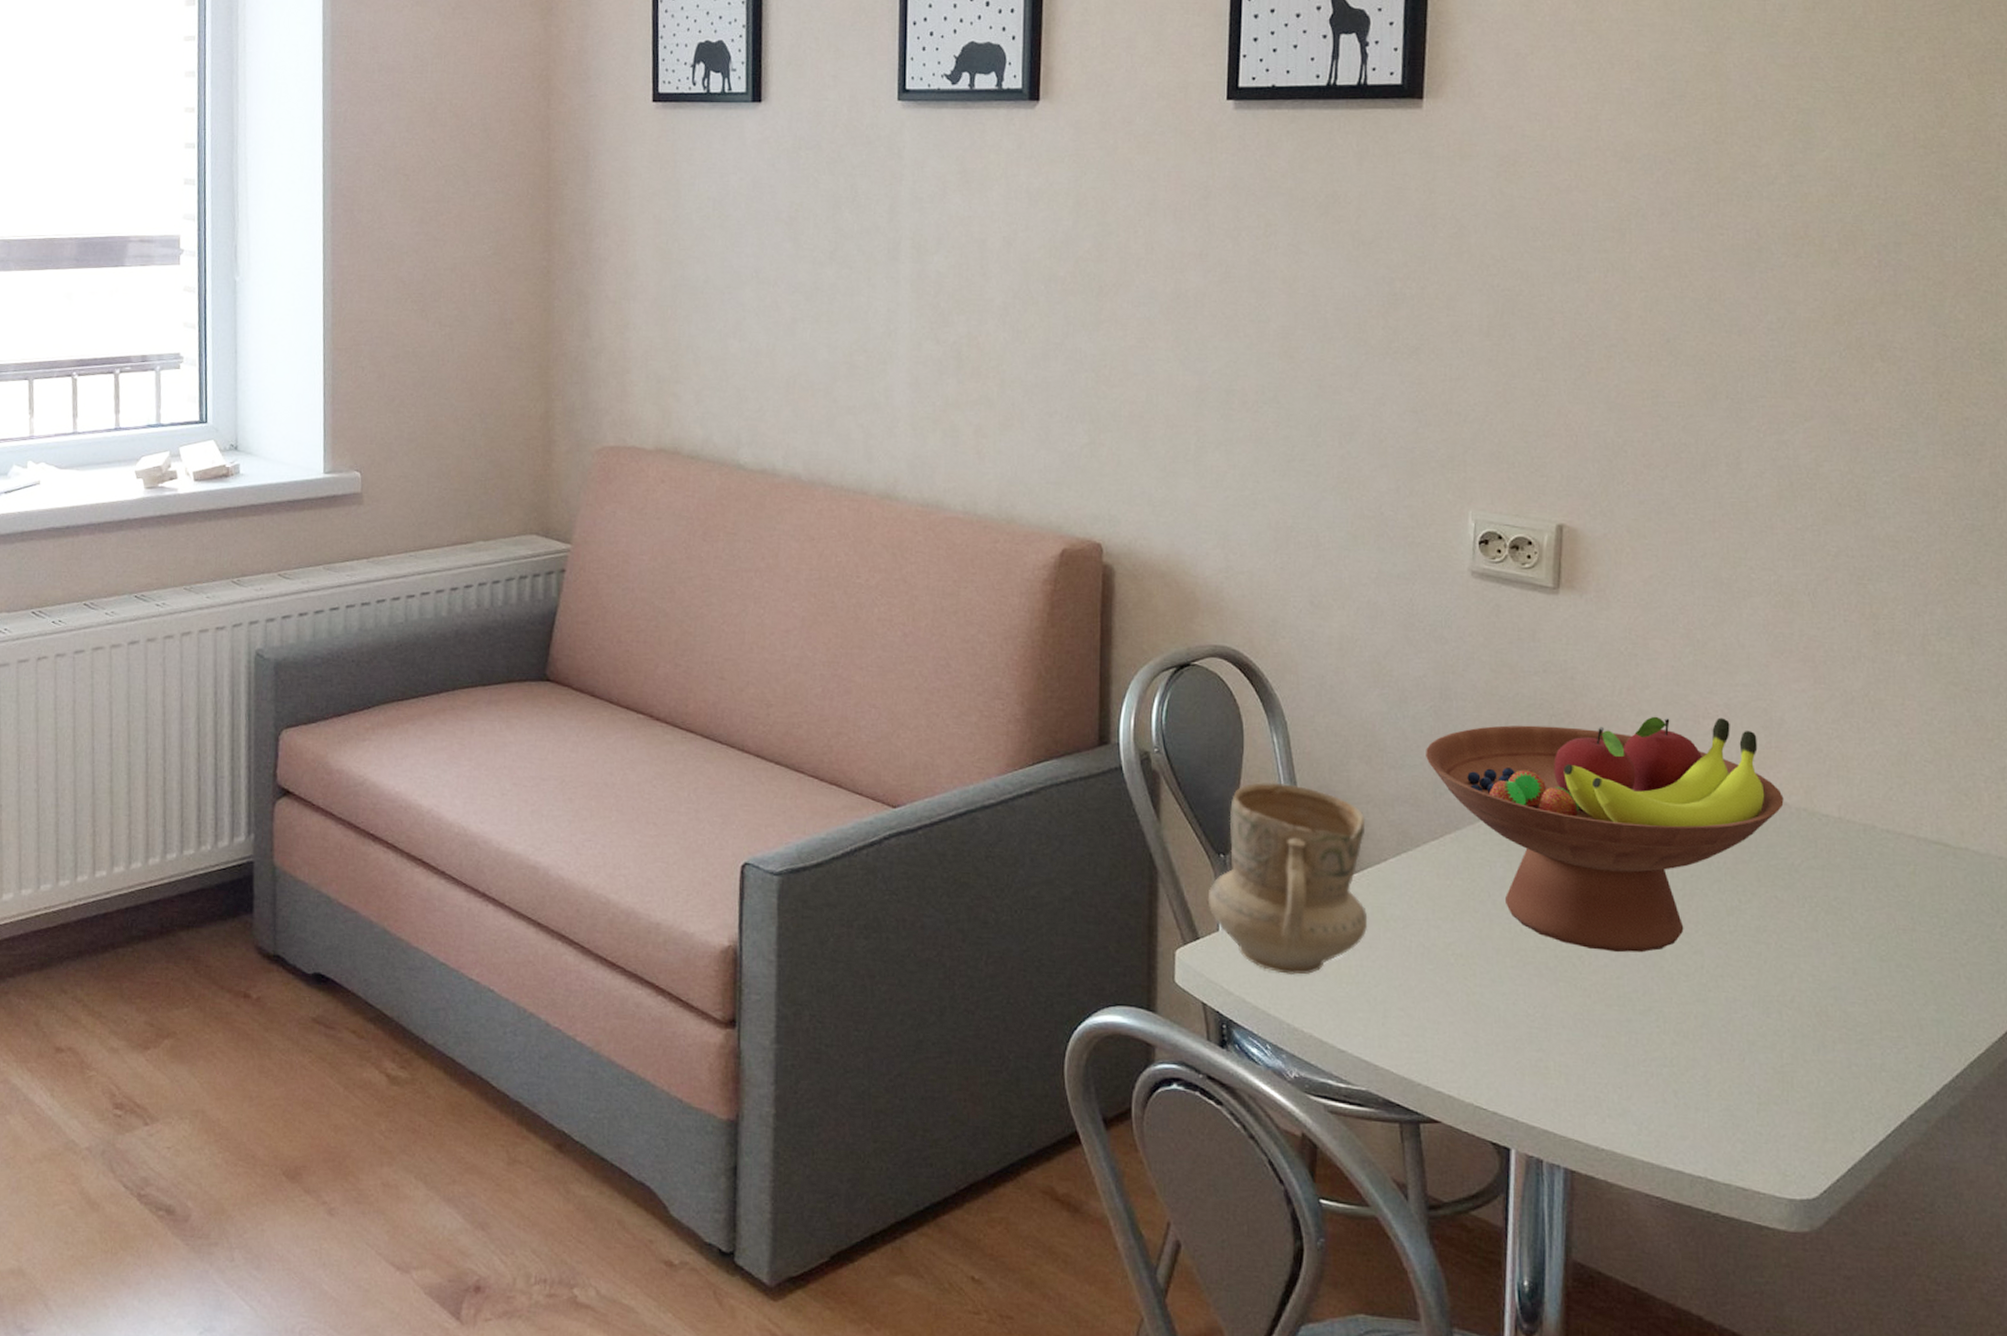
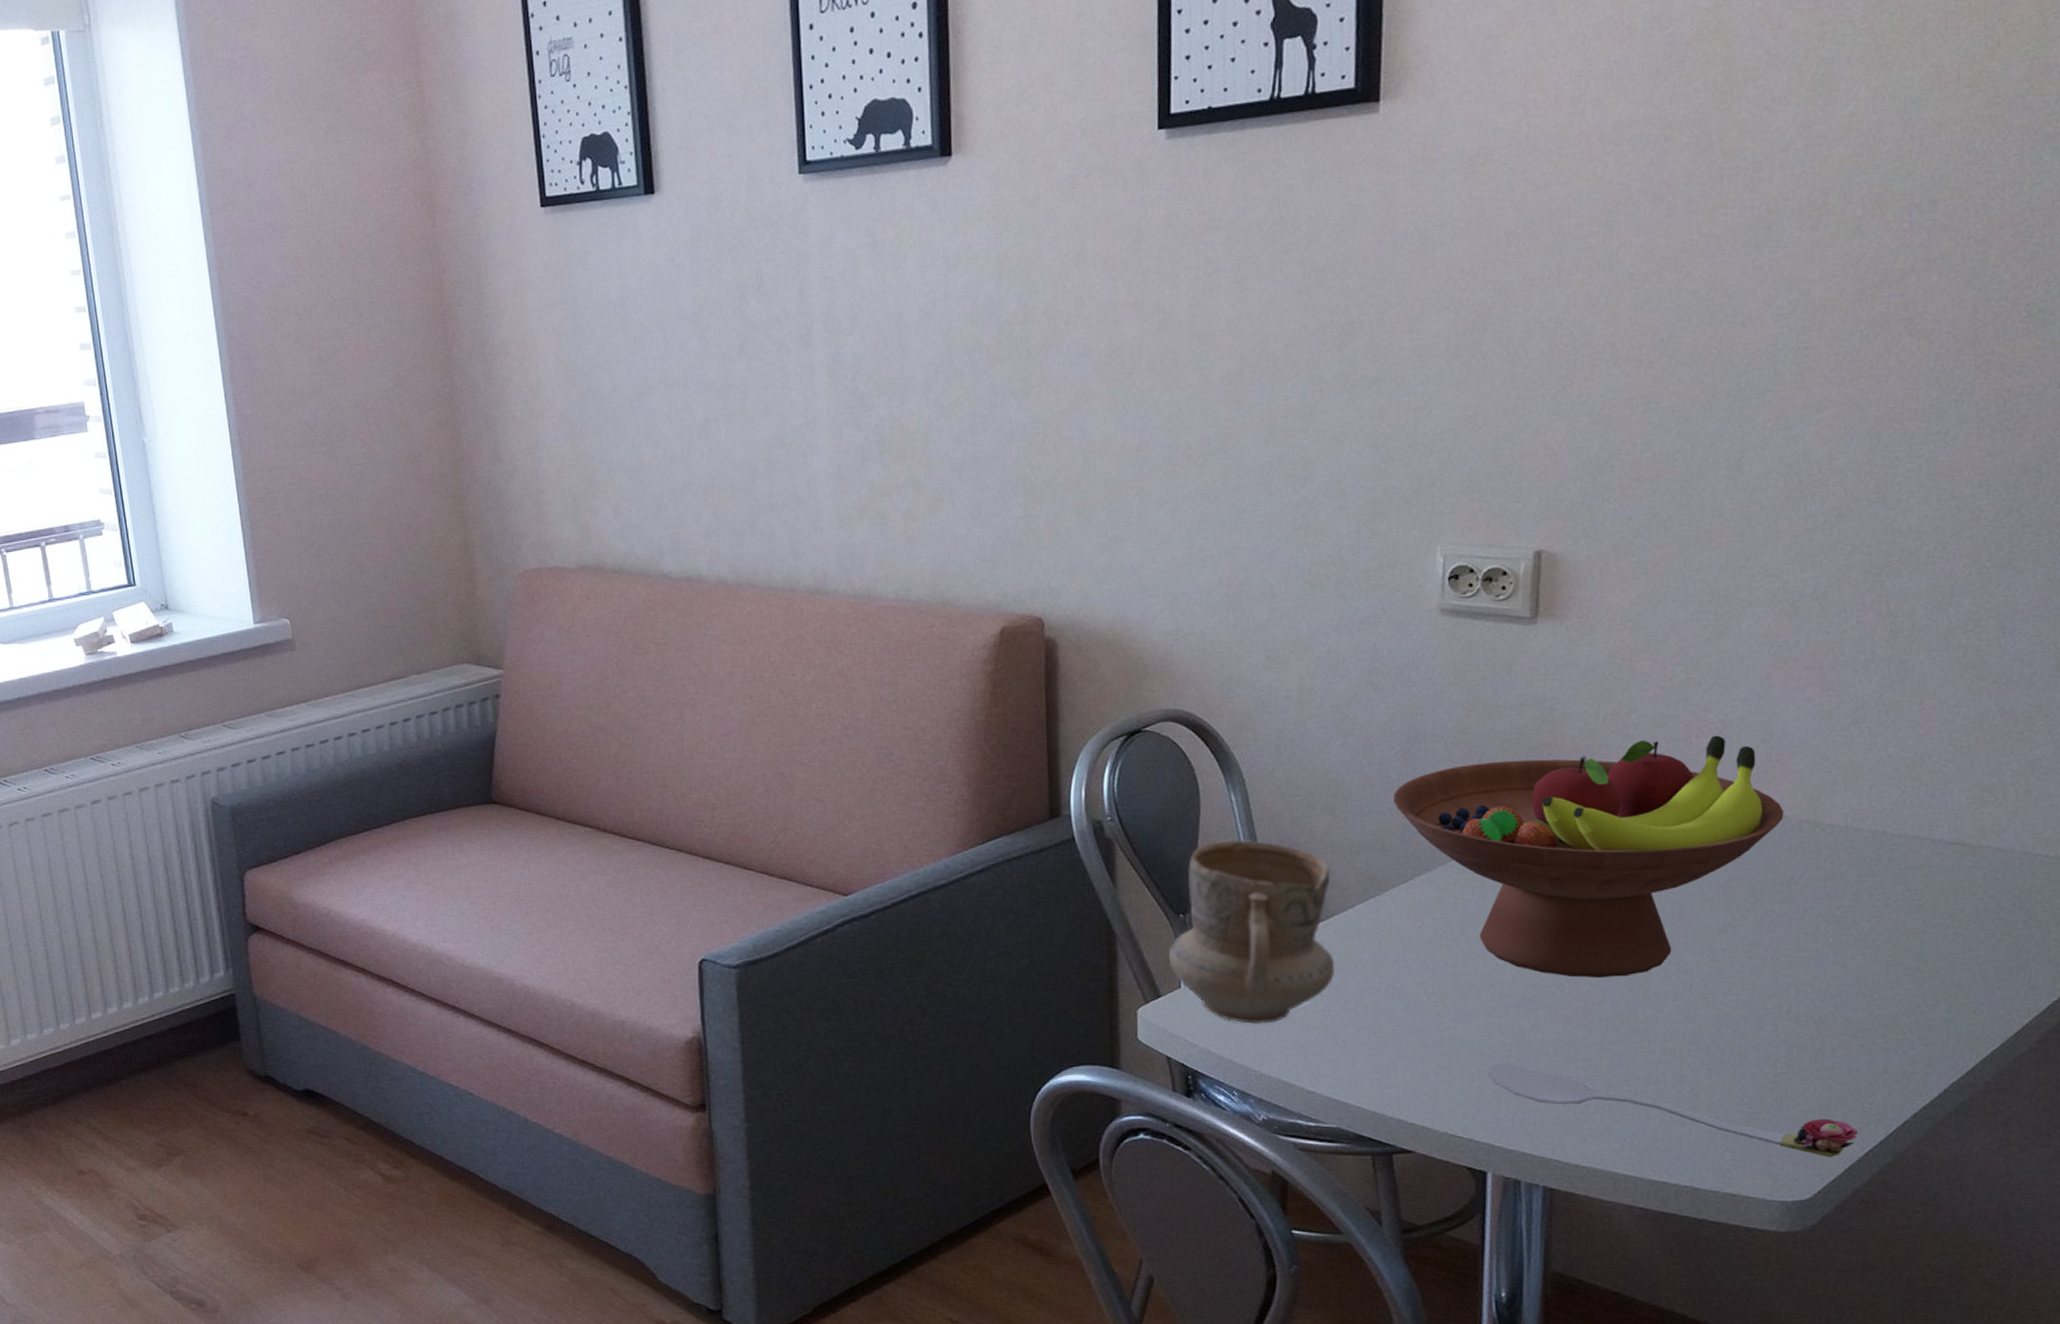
spoon: none [1513,1034,1859,1156] -> present [1489,1064,1858,1158]

